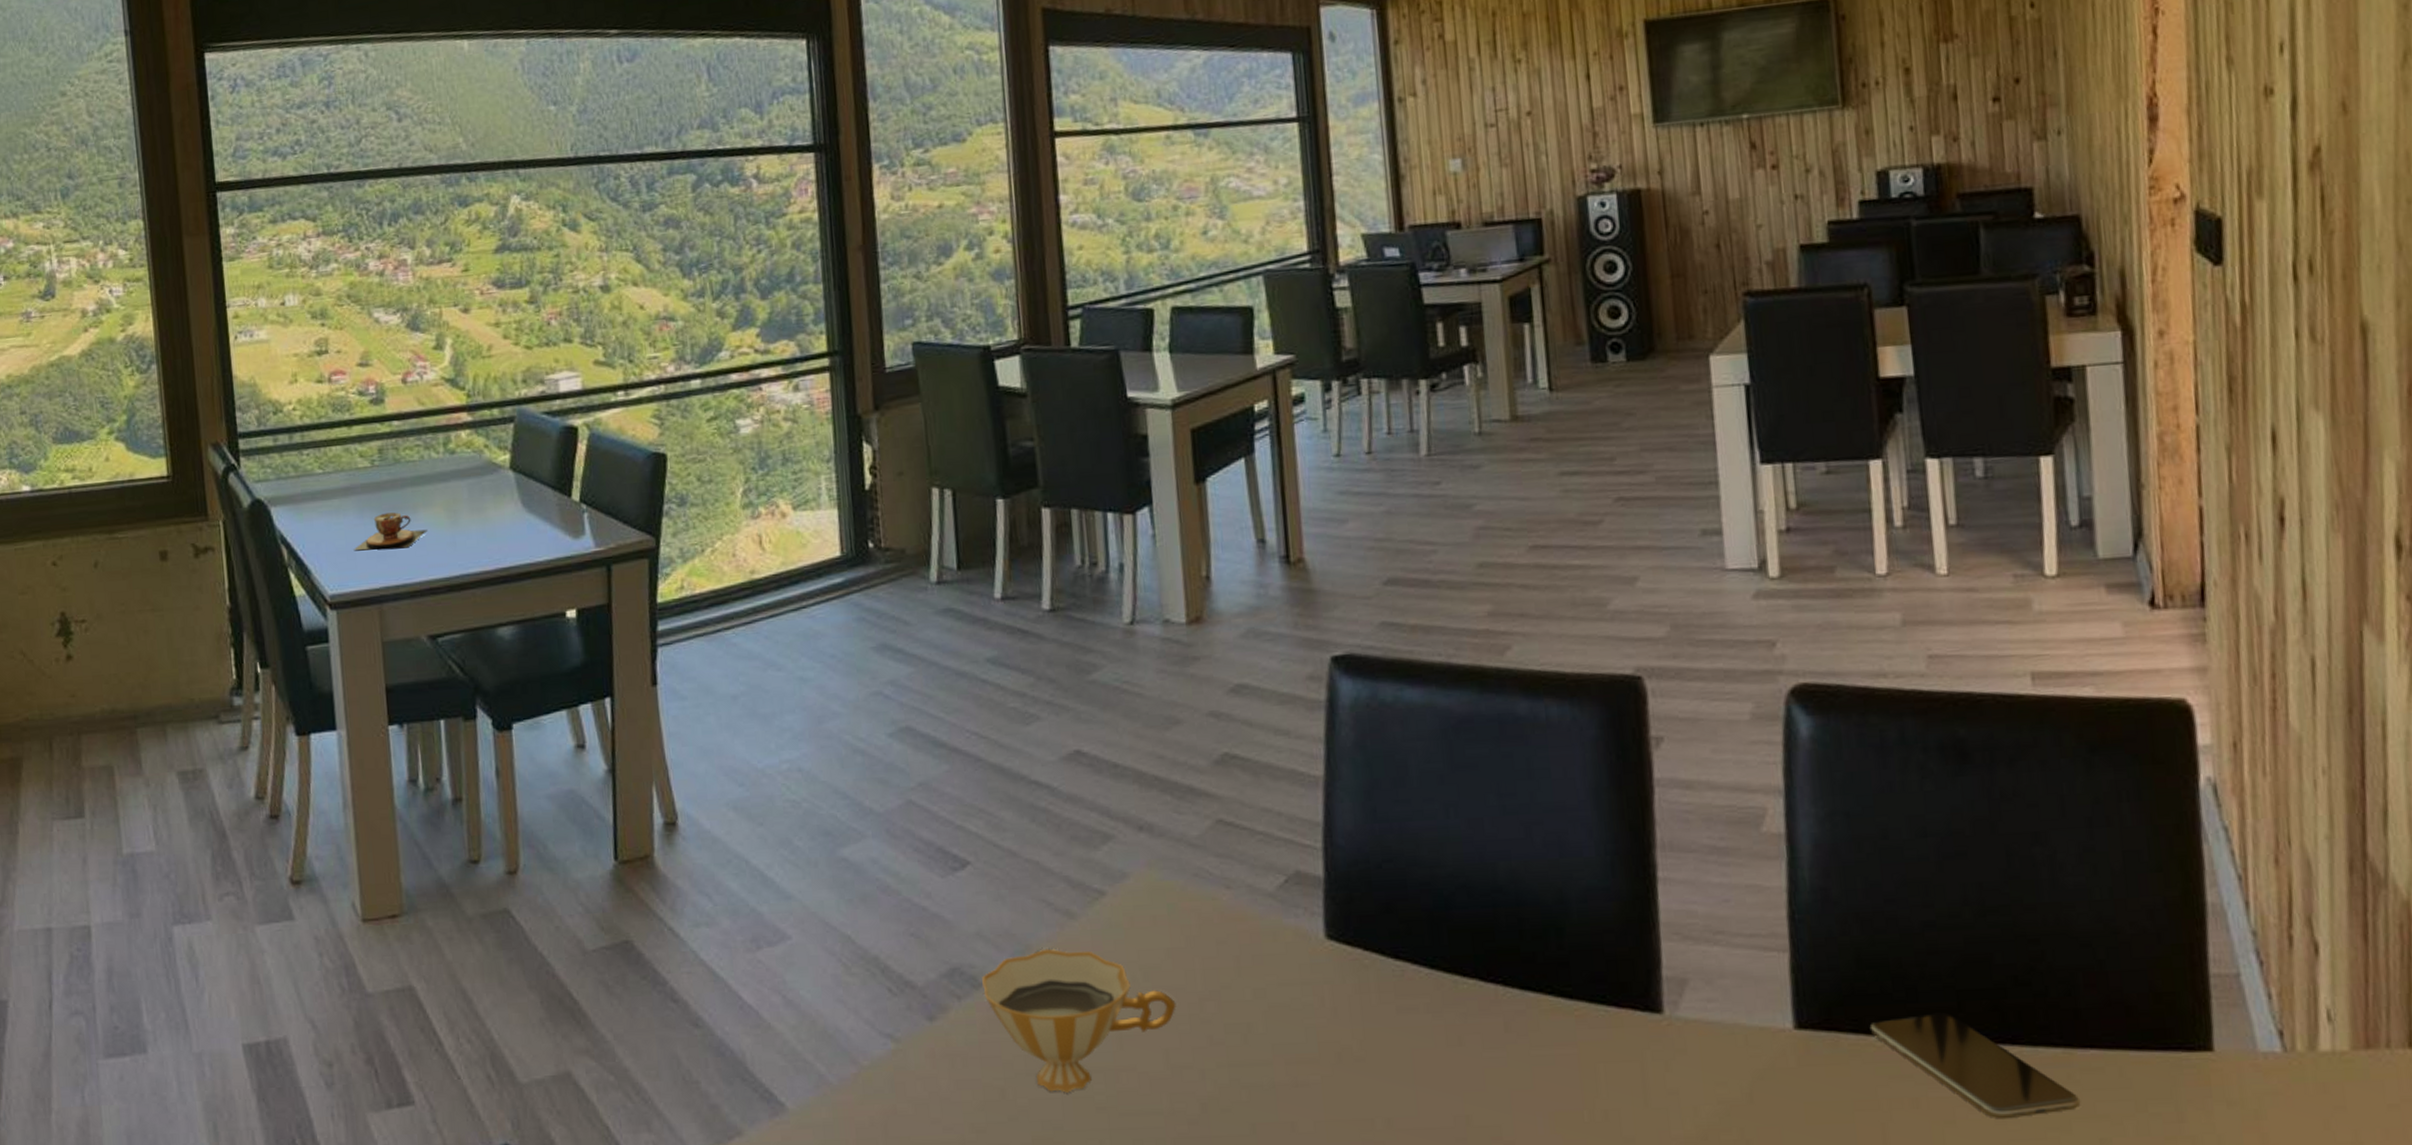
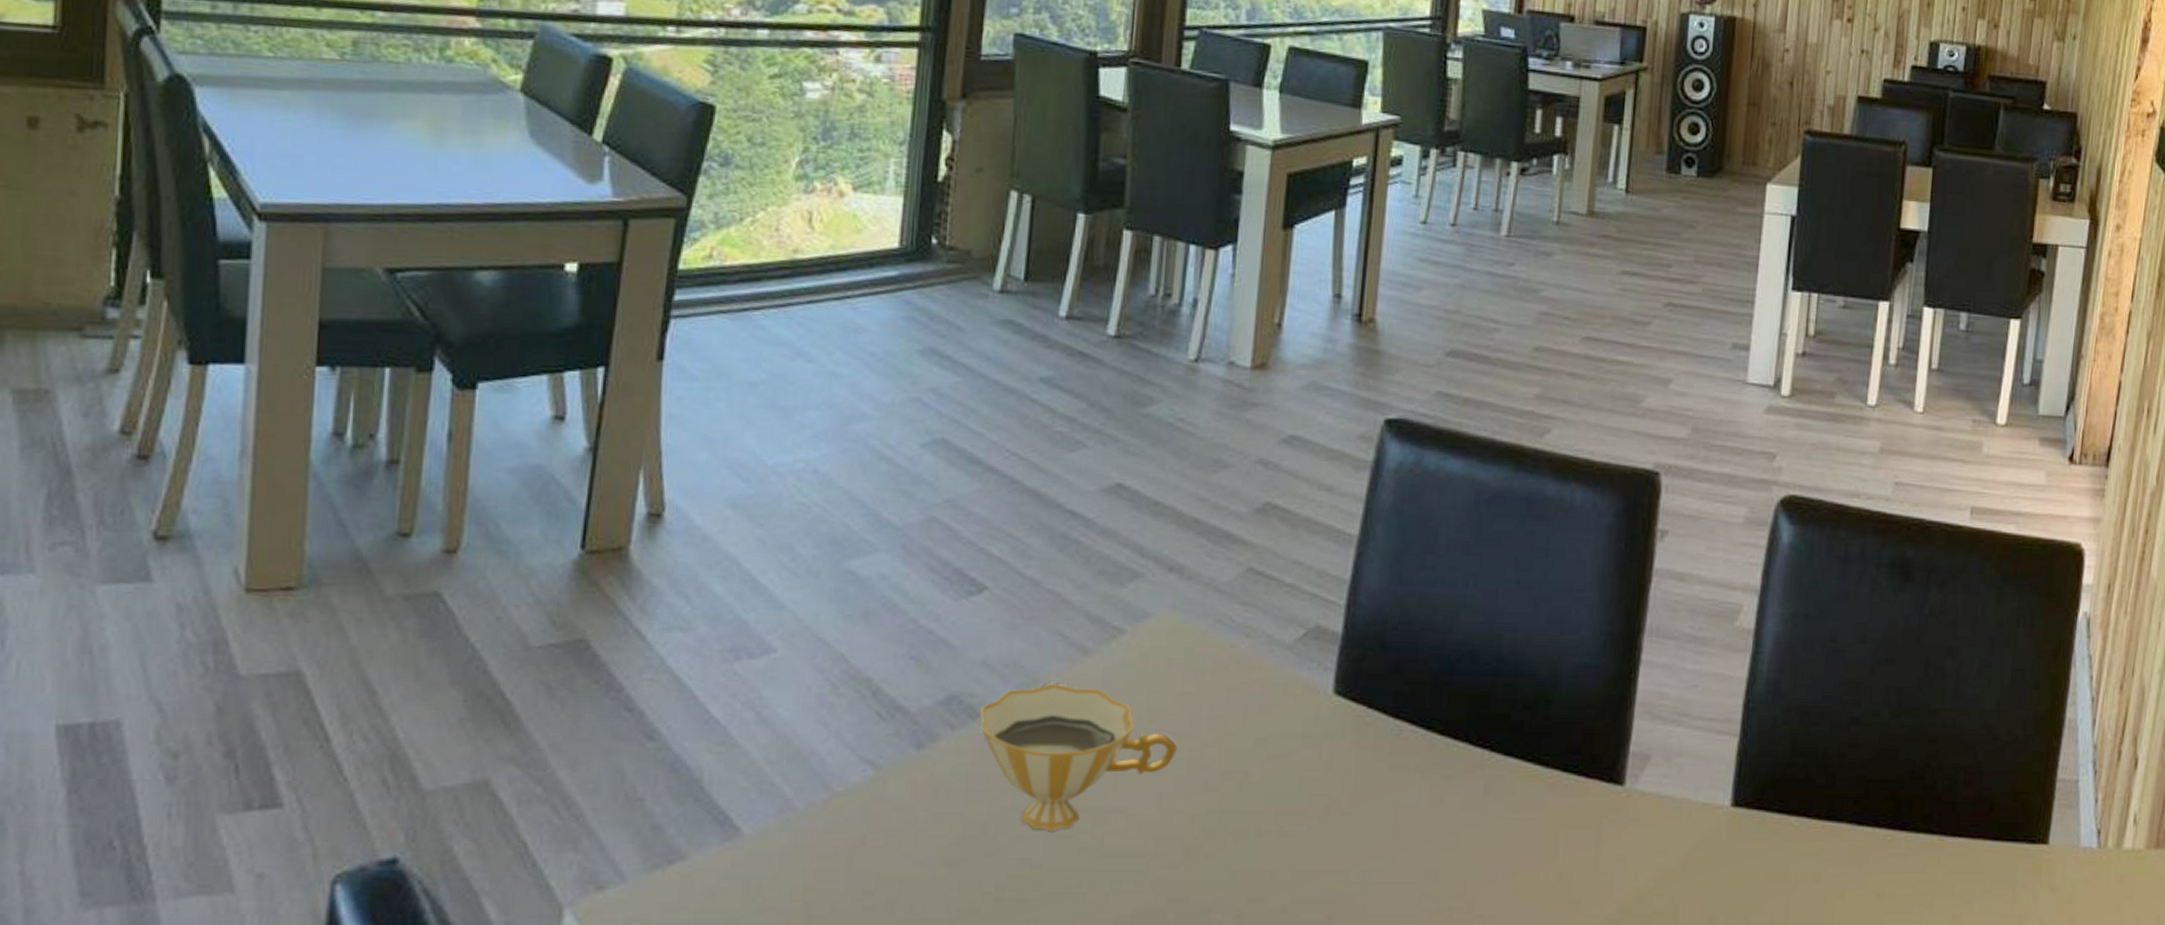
teacup: present [353,512,427,551] -> none [301,117,403,163]
smartphone: present [1869,1012,2081,1119] -> none [1792,799,1944,895]

